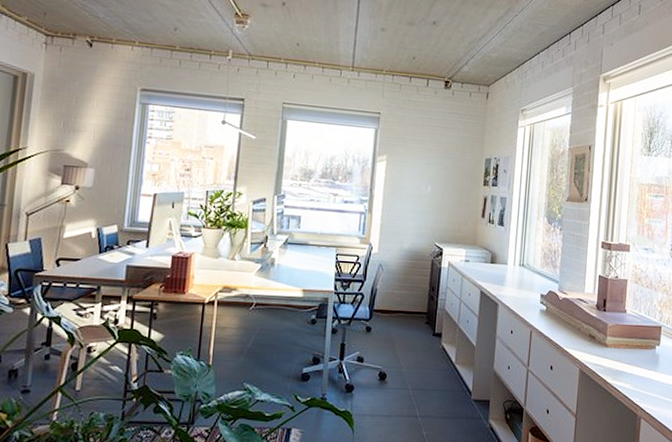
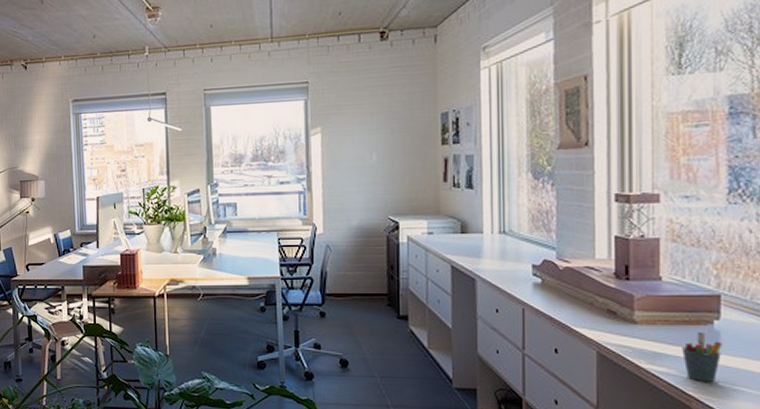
pen holder: none [635,354,660,394] -> present [682,331,723,382]

